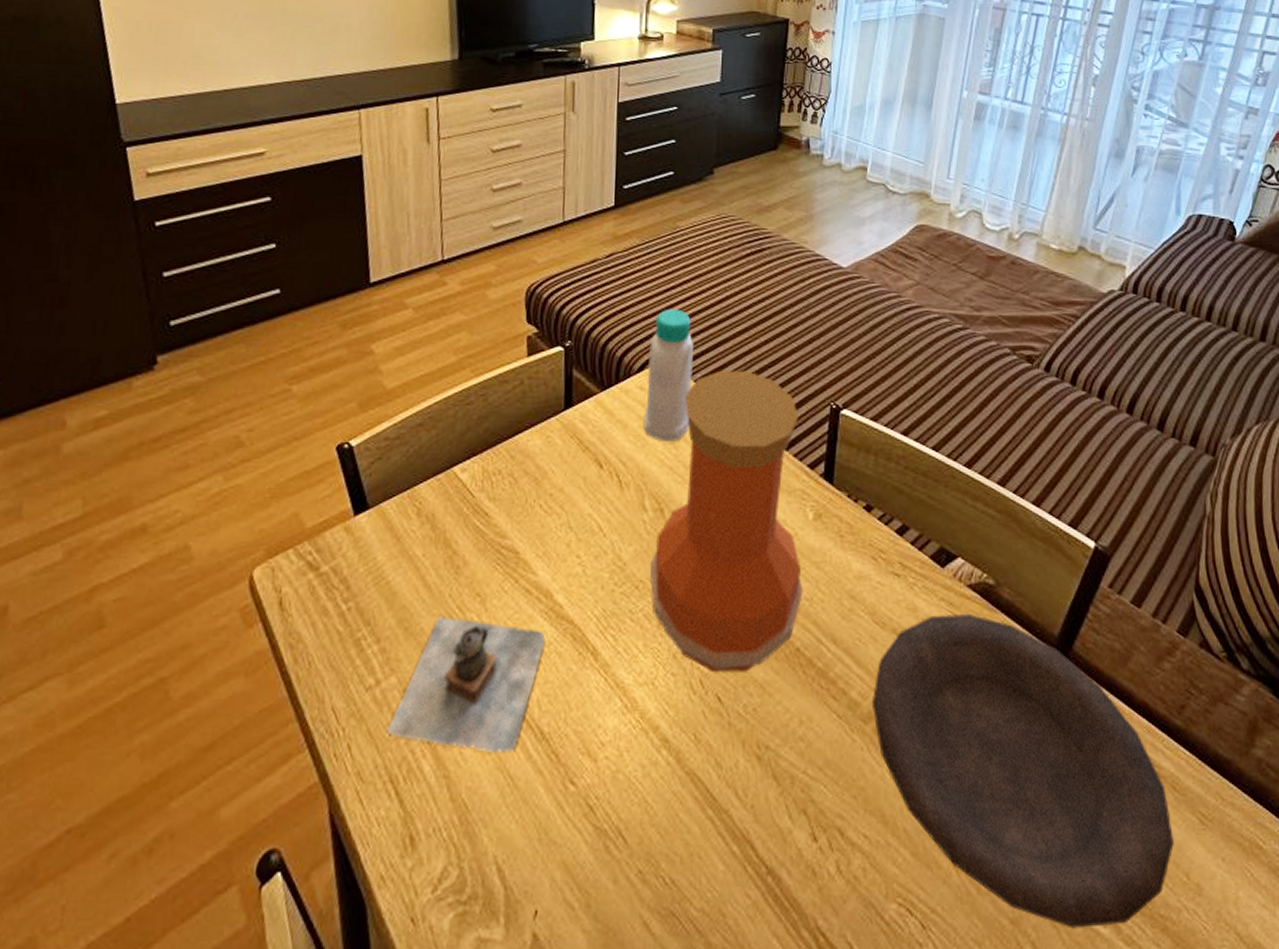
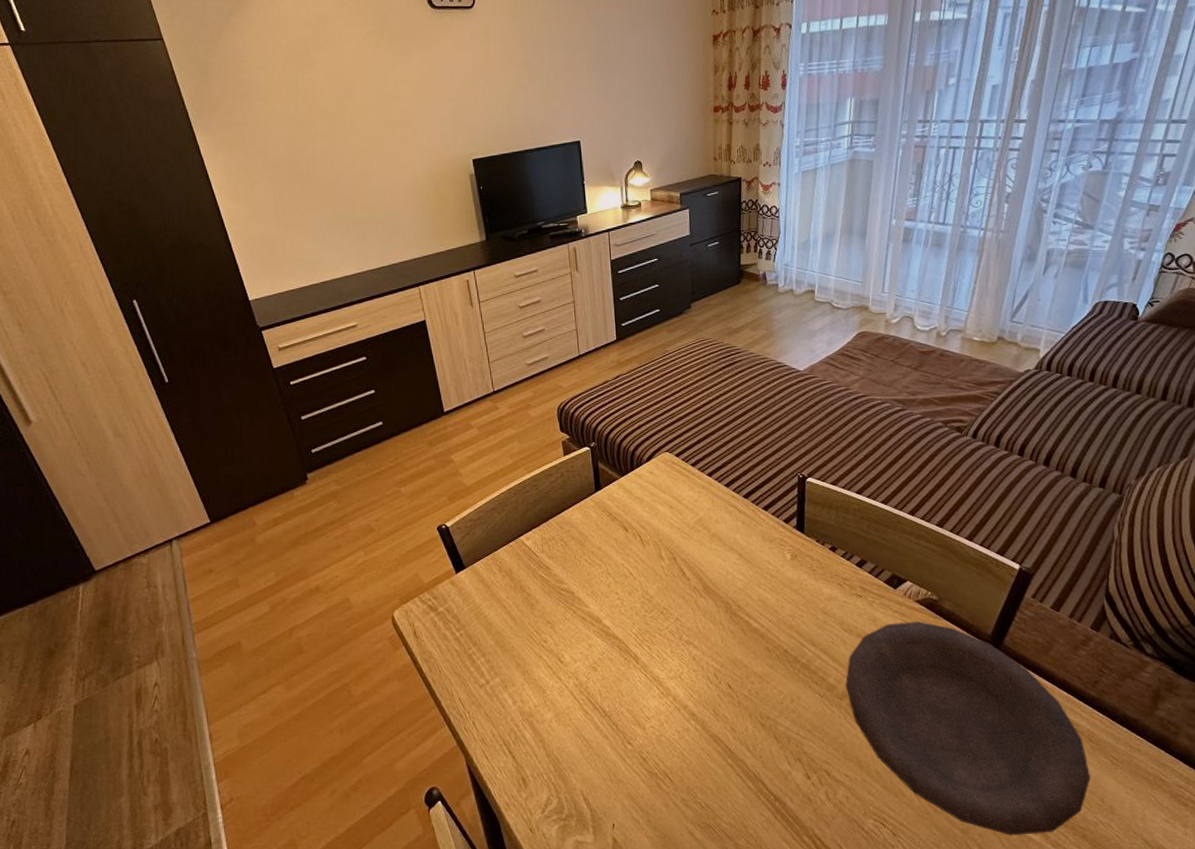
teapot: present [386,616,544,754] -> none [497,638,599,726]
bottle: present [643,308,693,441] -> none [654,412,690,510]
vase: present [649,370,803,673] -> none [669,454,787,669]

